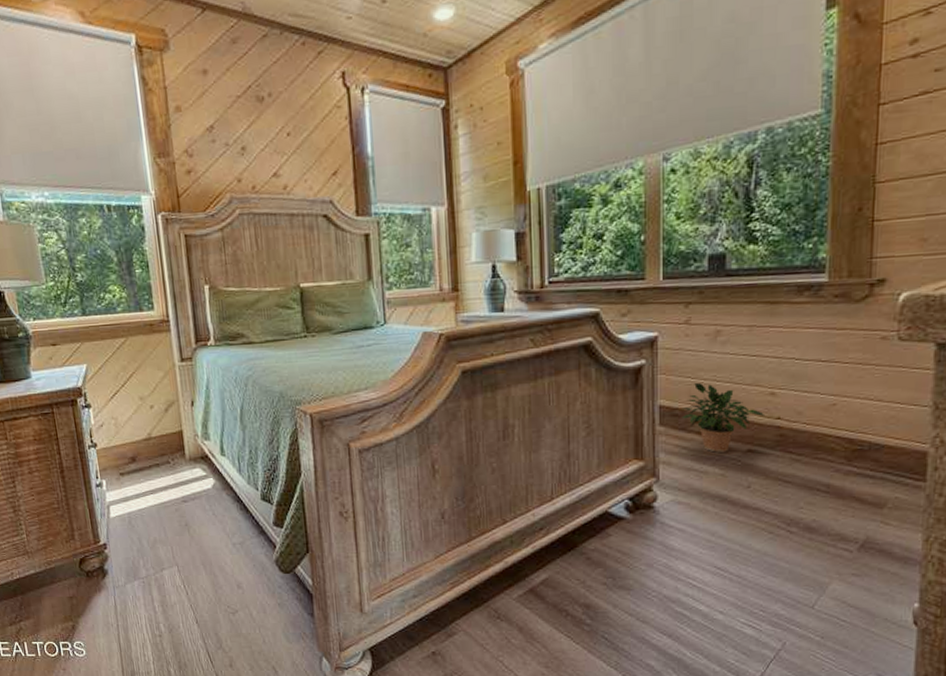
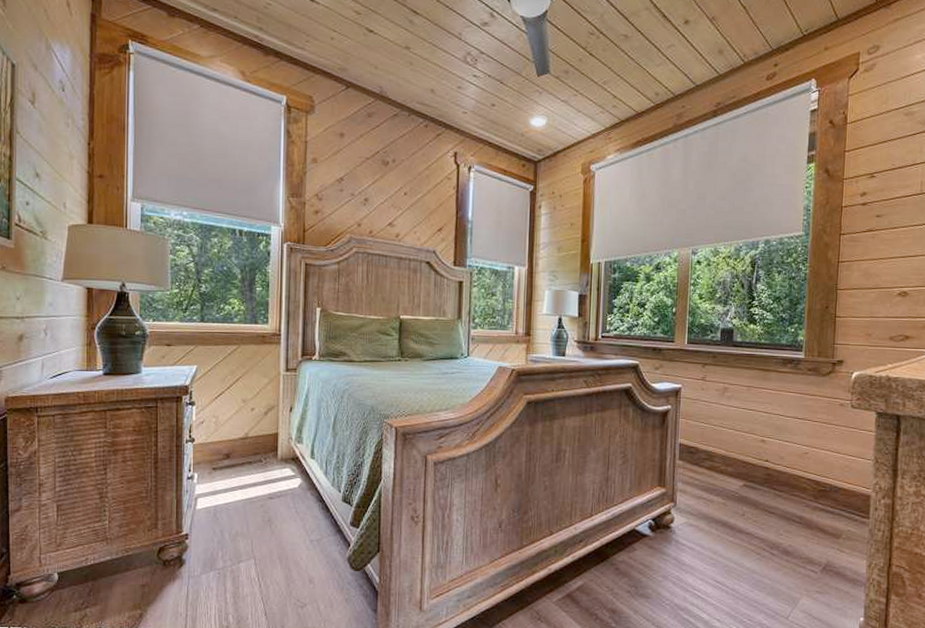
potted plant: present [678,382,764,453] -> none [694,427,757,485]

